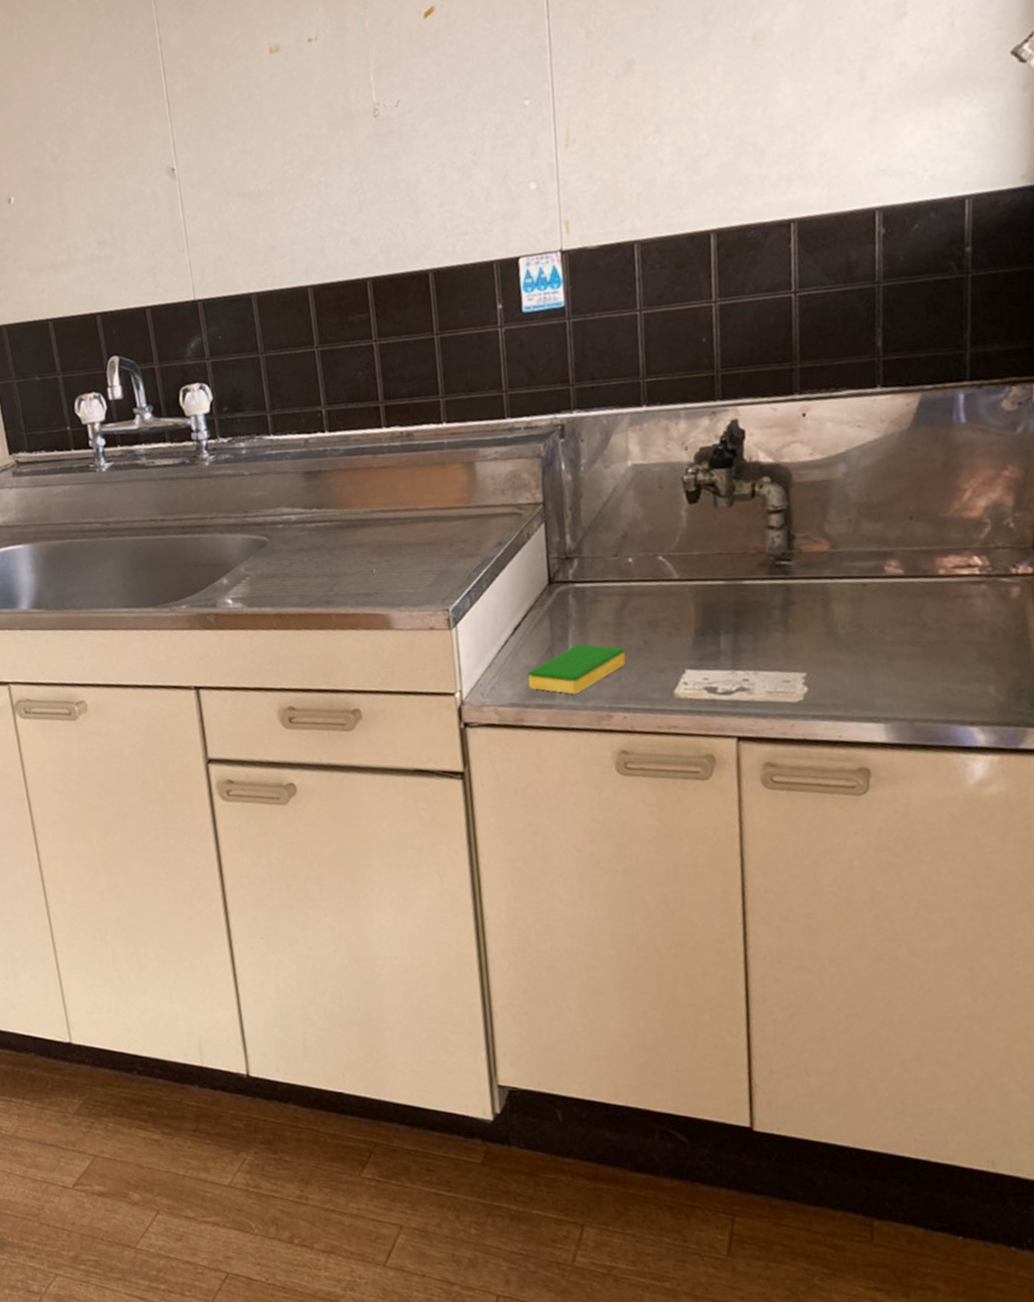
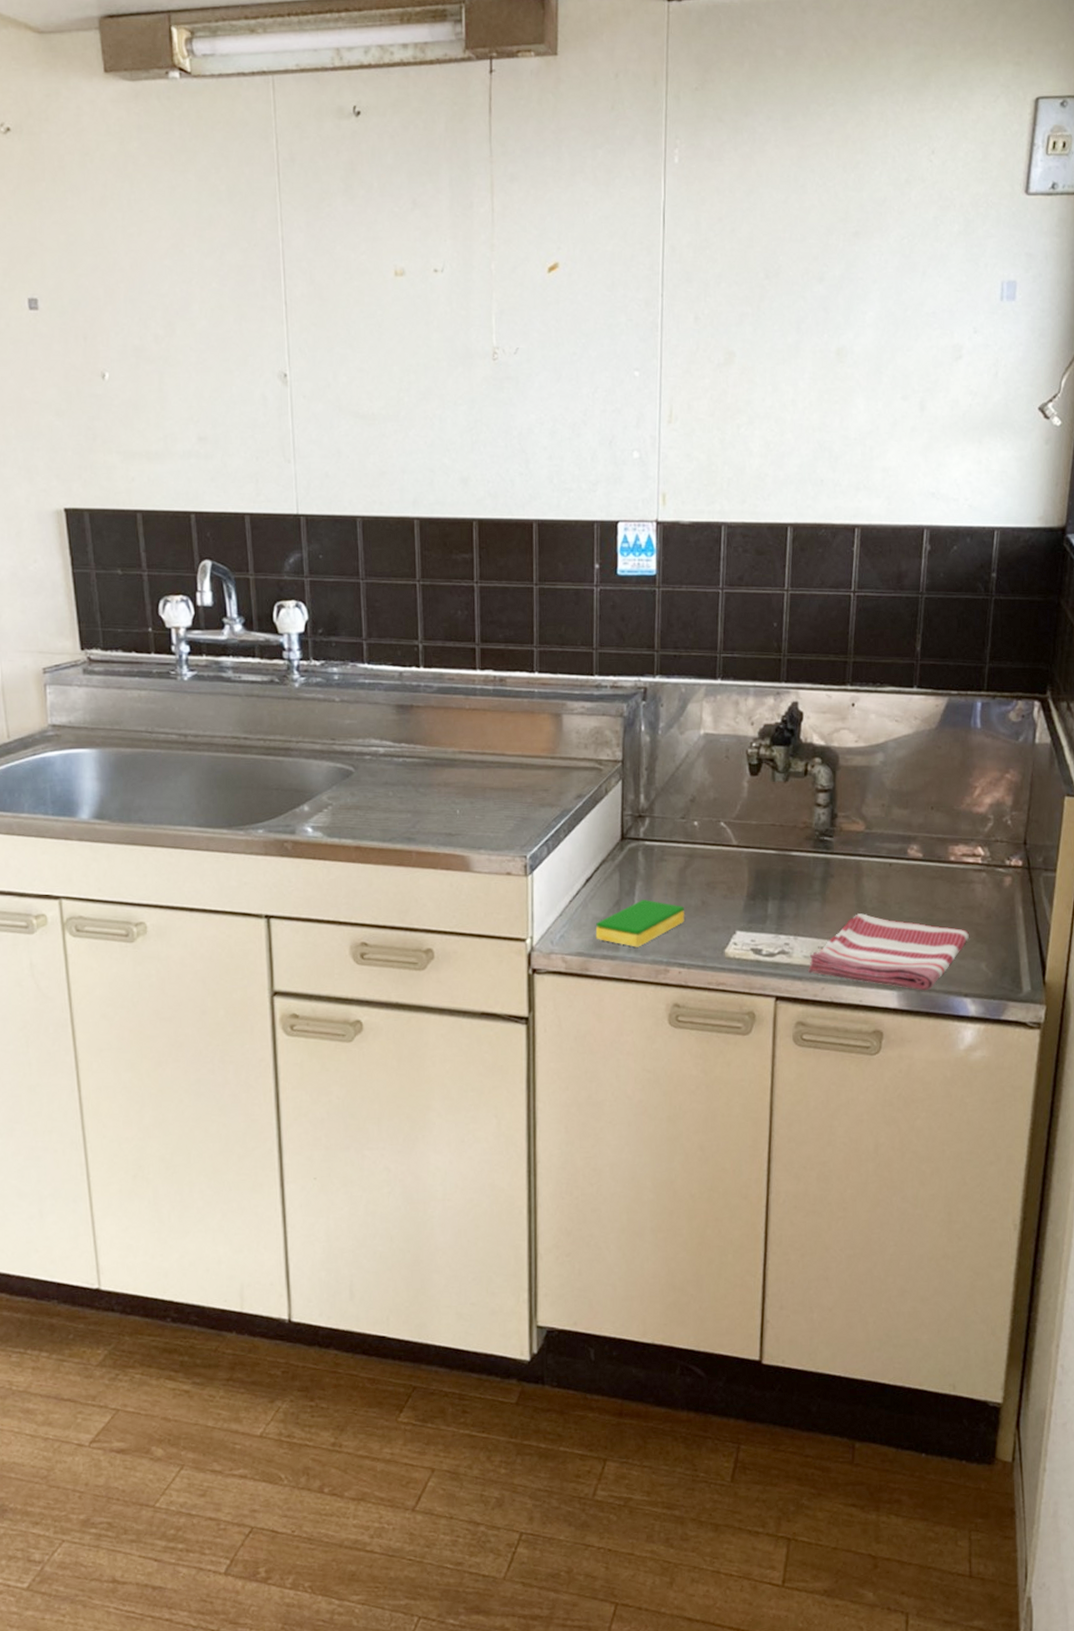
dish towel: none [773,641,972,722] -> present [808,913,970,991]

